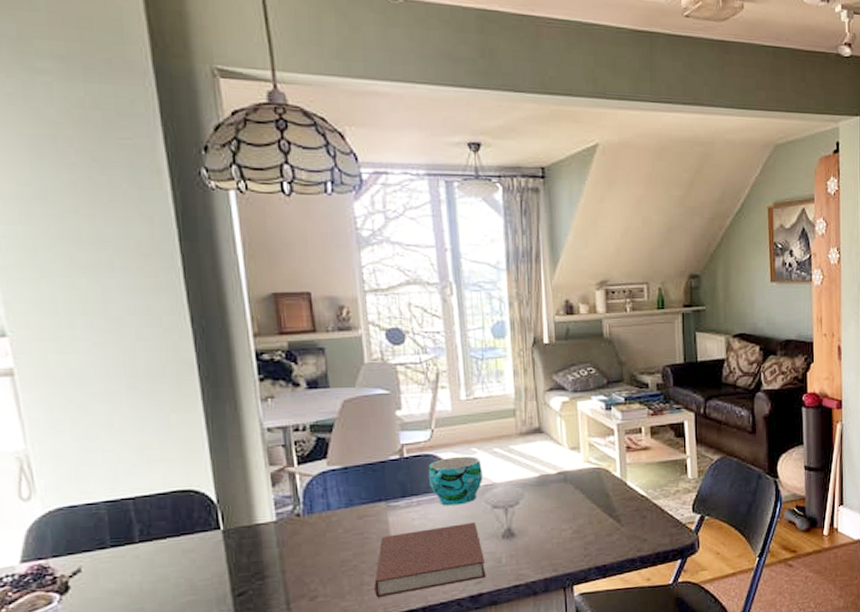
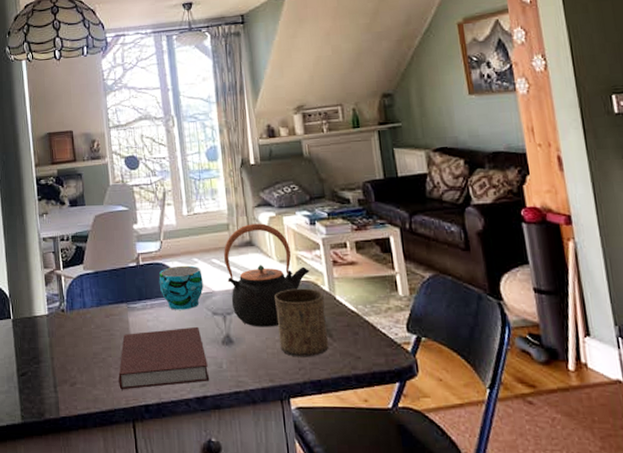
teapot: none [508,409,602,518] -> present [224,223,310,327]
cup: none [563,475,616,545] -> present [275,288,328,357]

